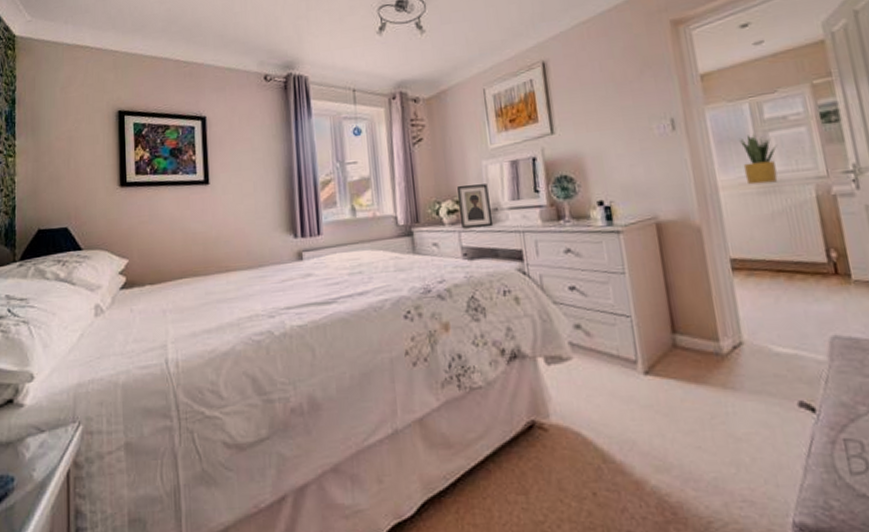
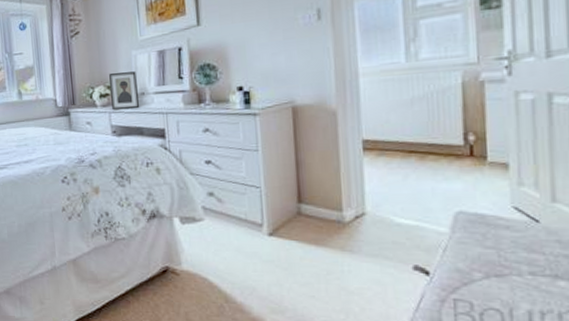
planter: present [740,134,778,185] -> none [387,22,426,72]

